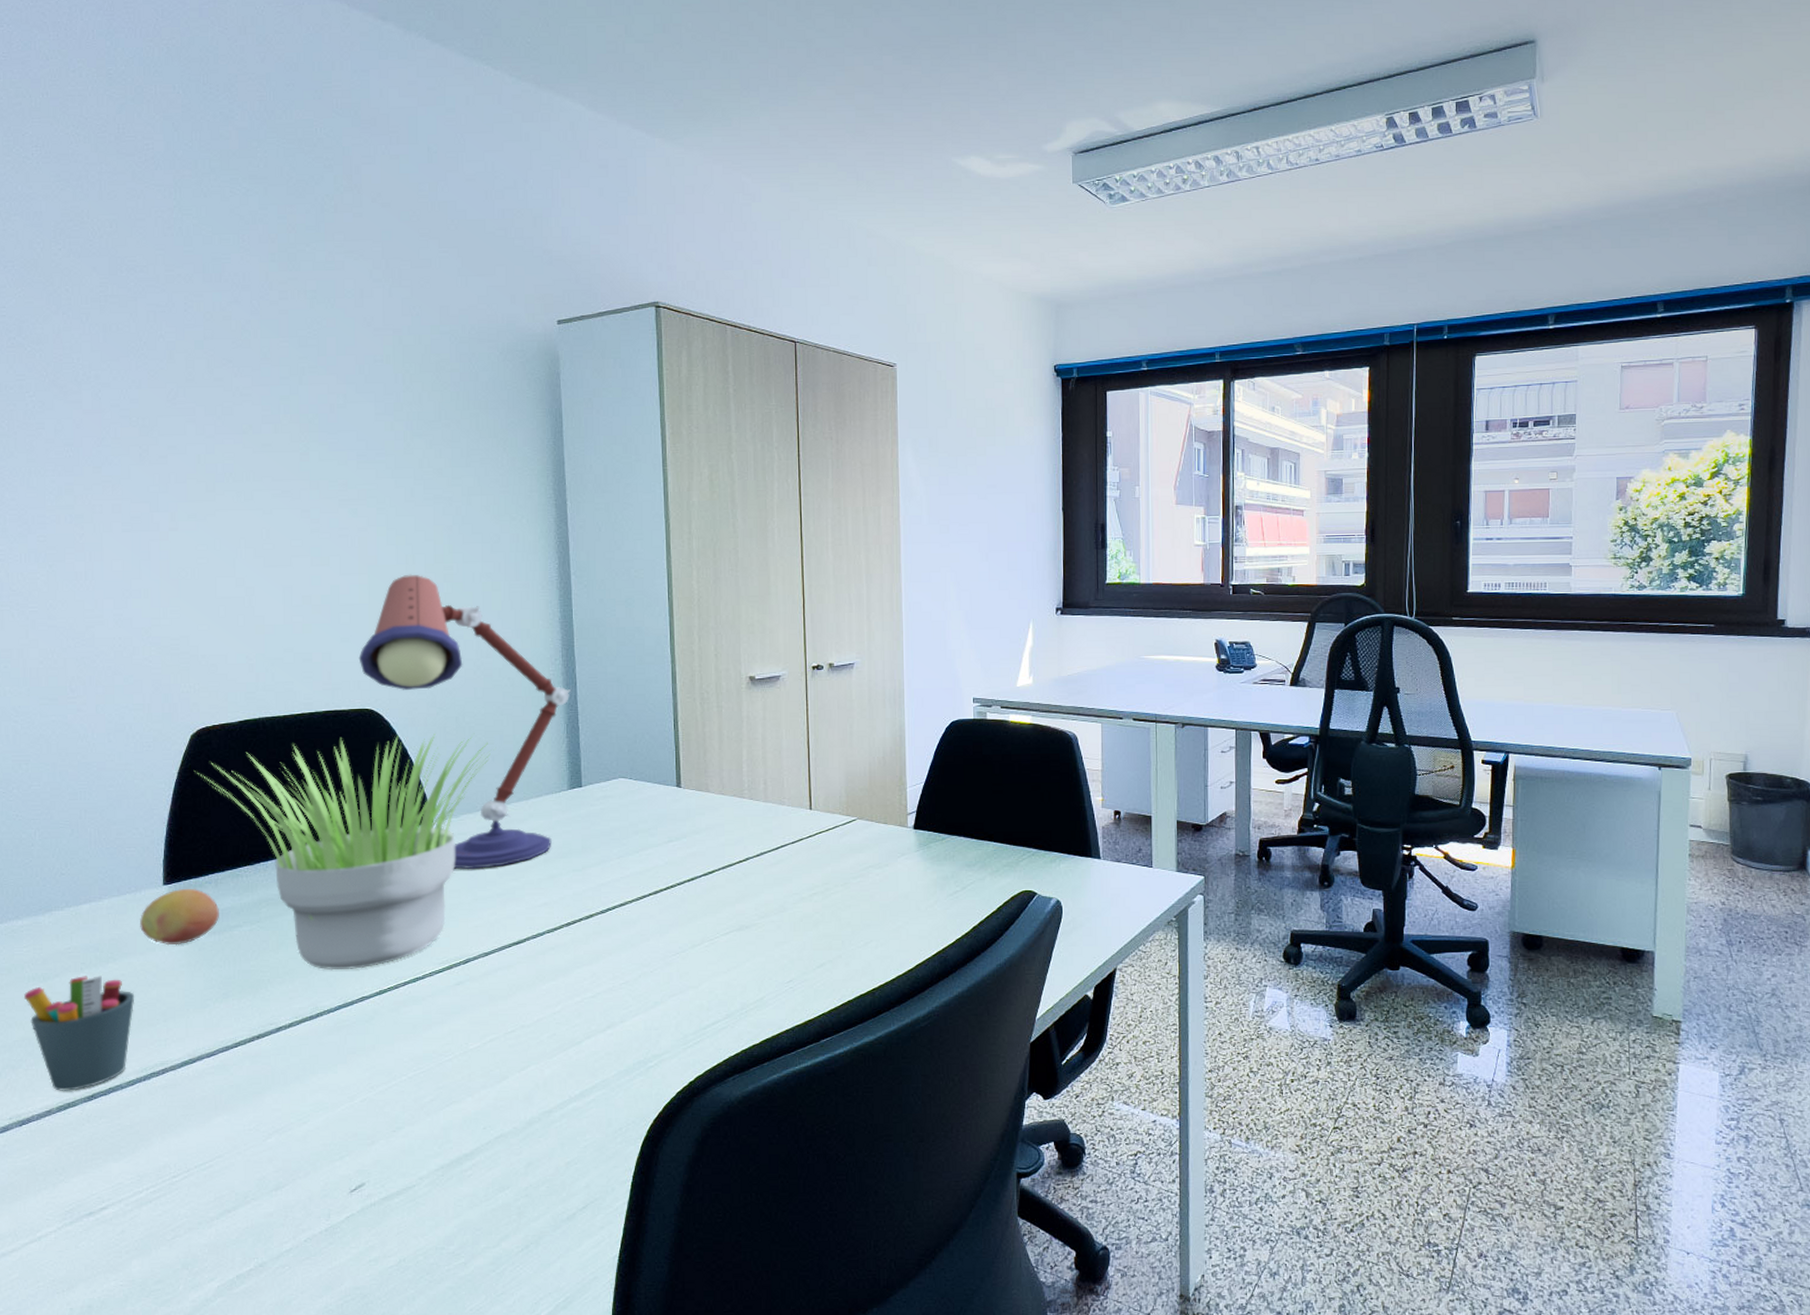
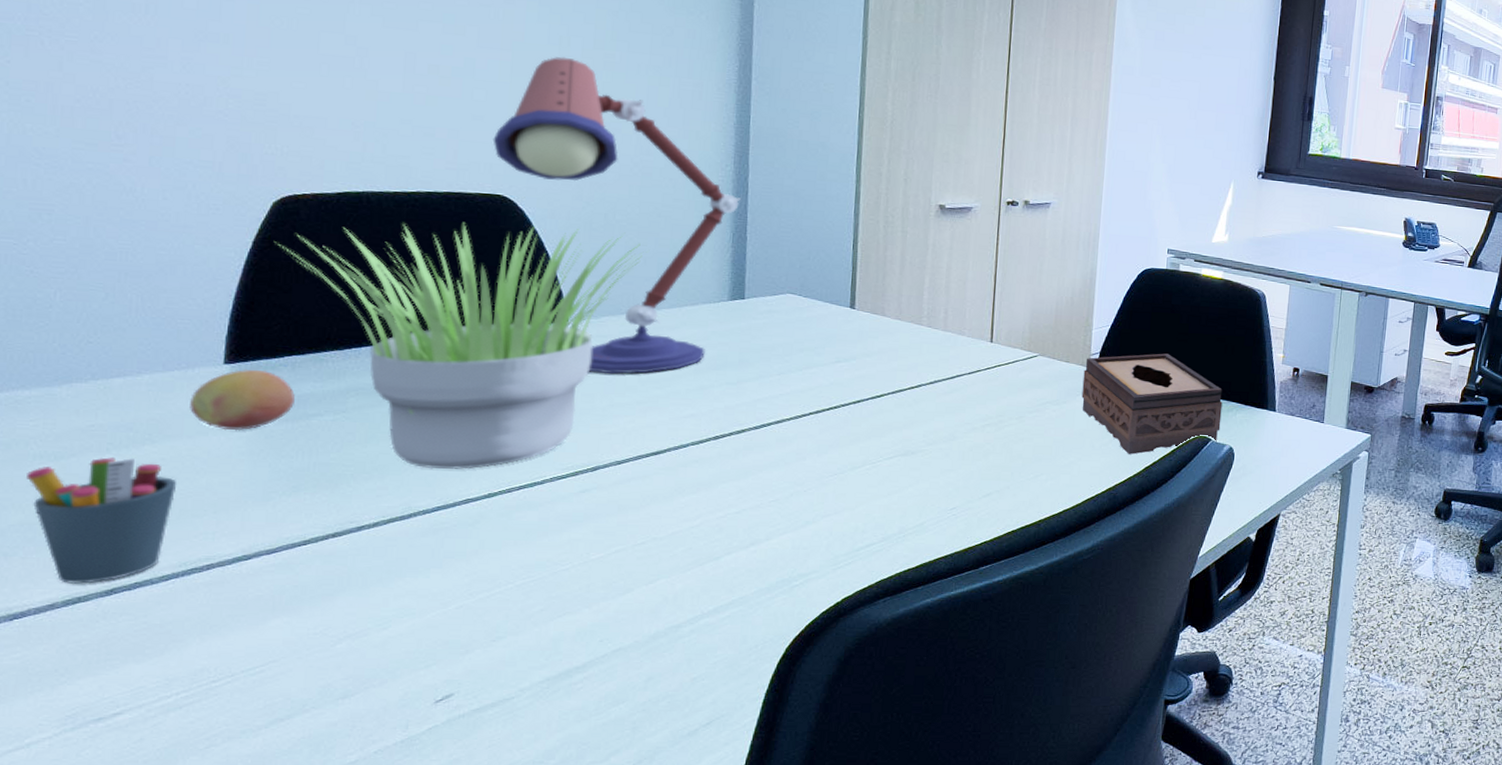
tissue box: none [902,807,1045,915] -> present [1081,353,1223,455]

